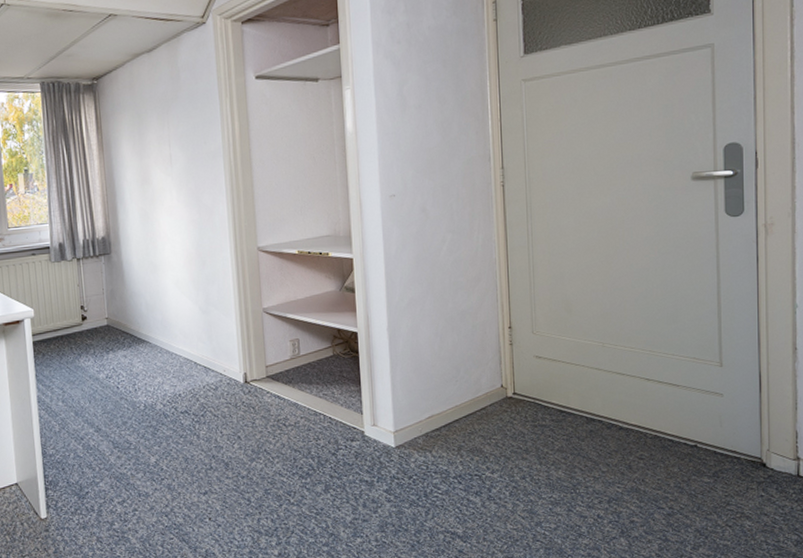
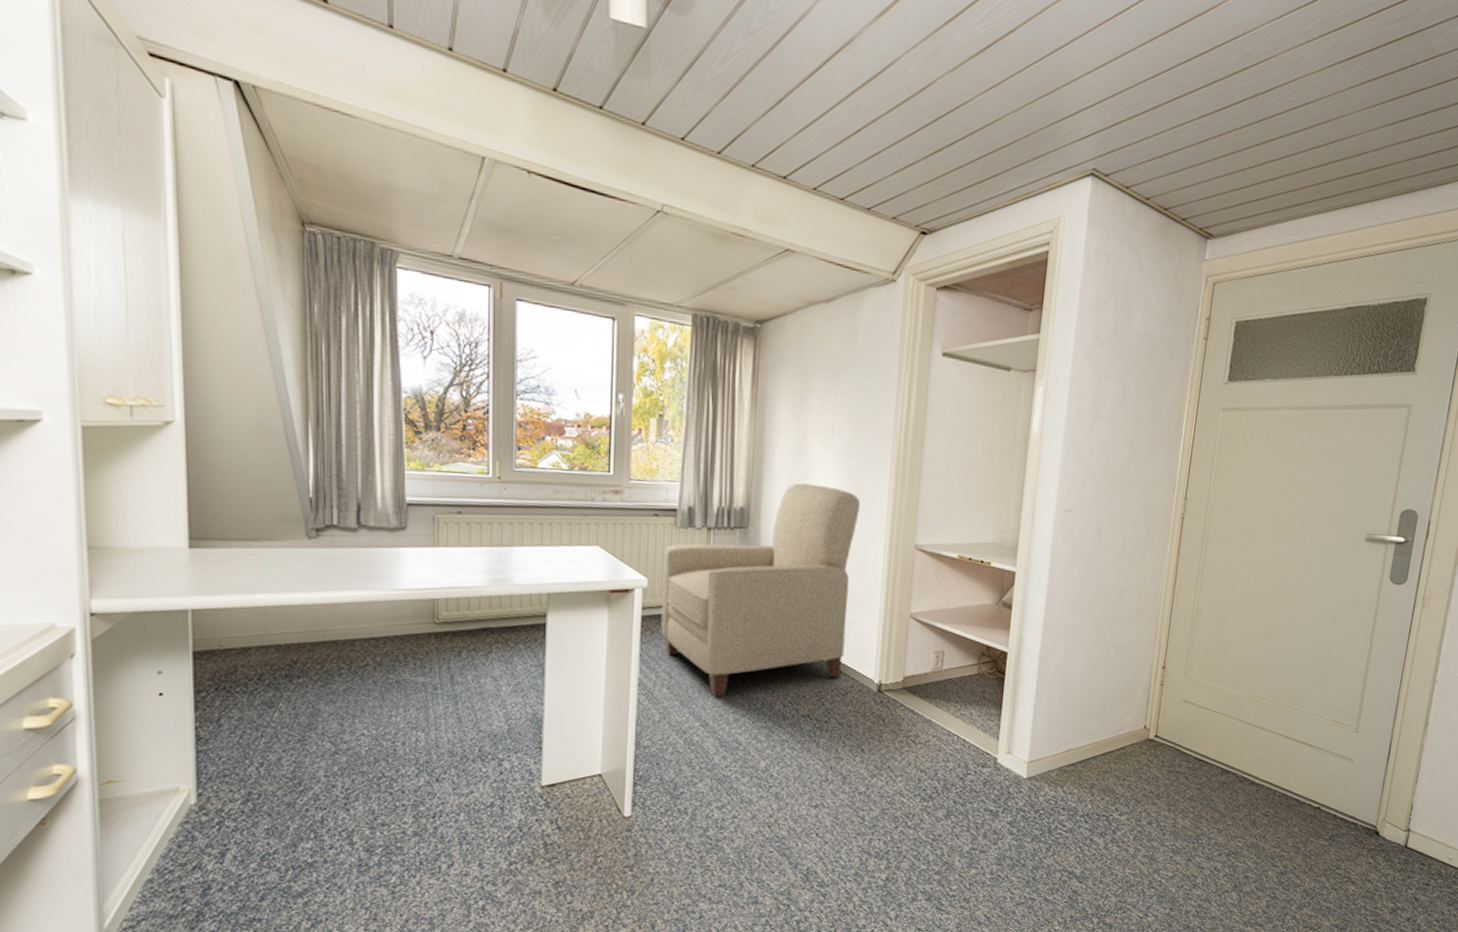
chair: none [44,207,210,405] -> present [661,483,860,698]

